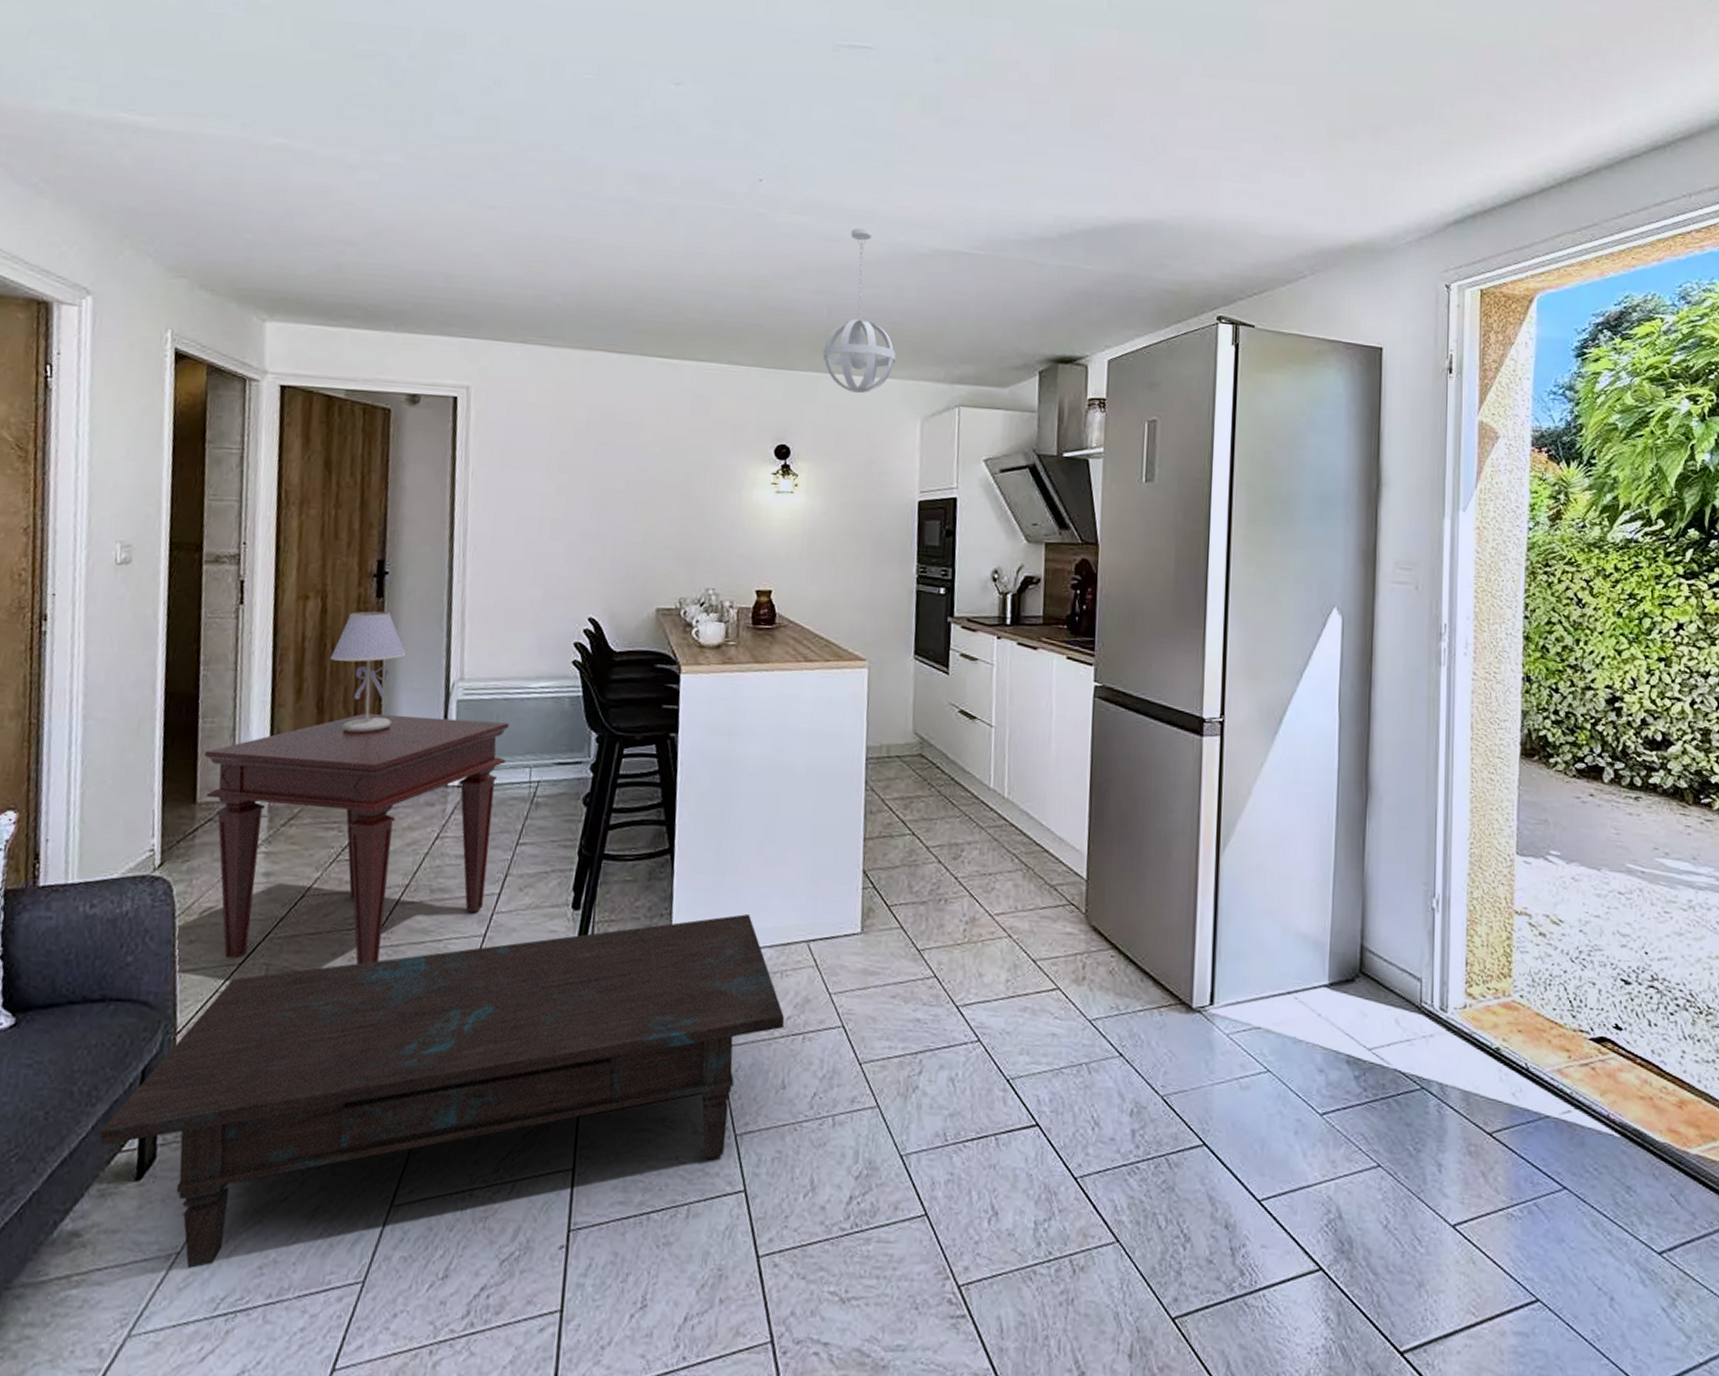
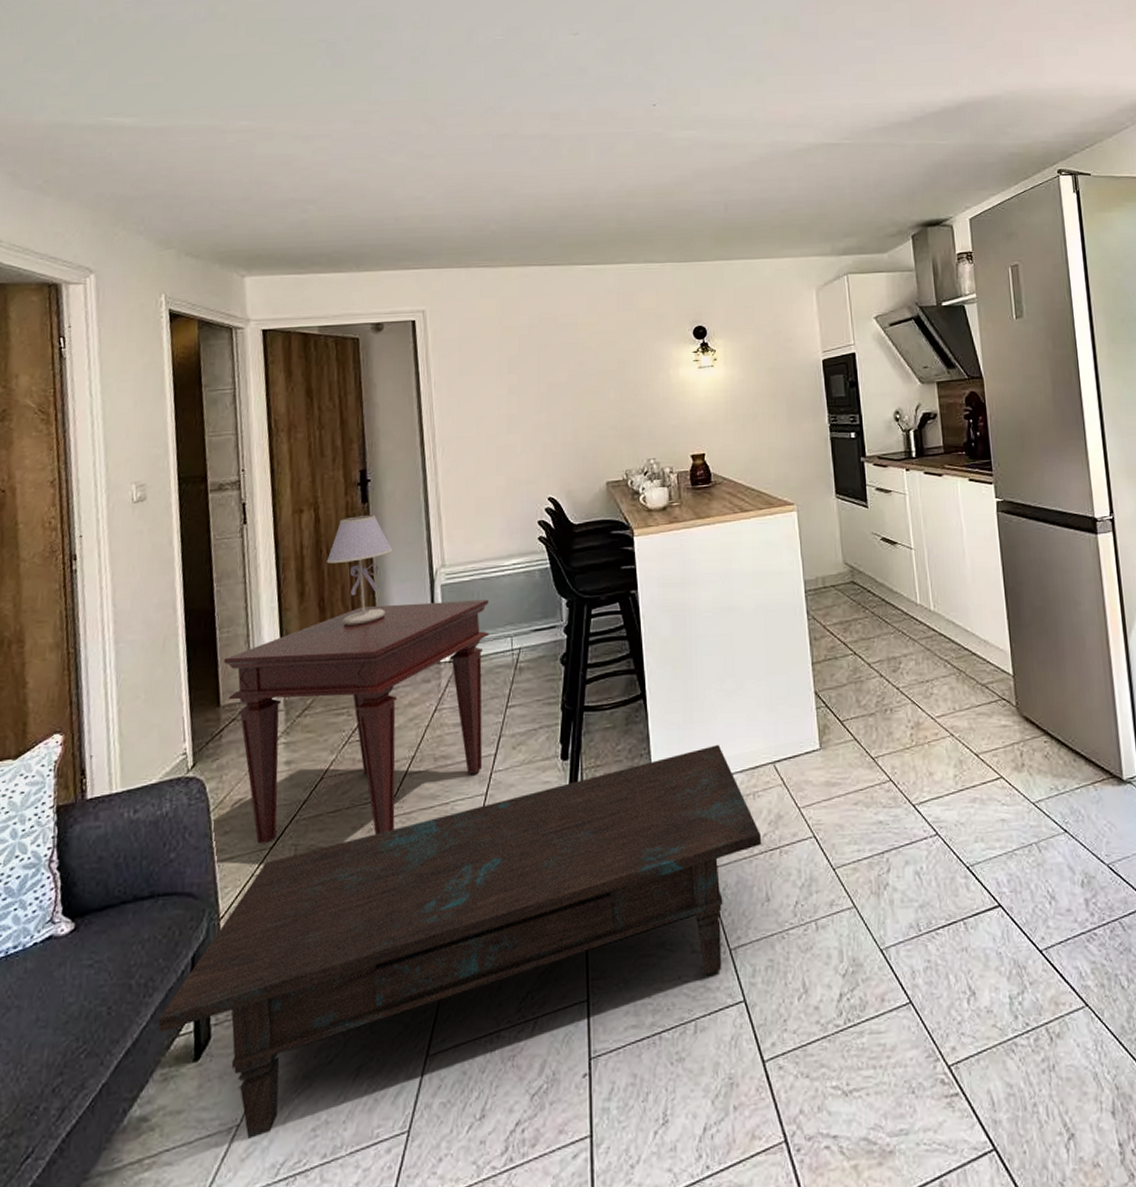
pendant light: present [822,227,896,394] -> none [724,134,788,274]

